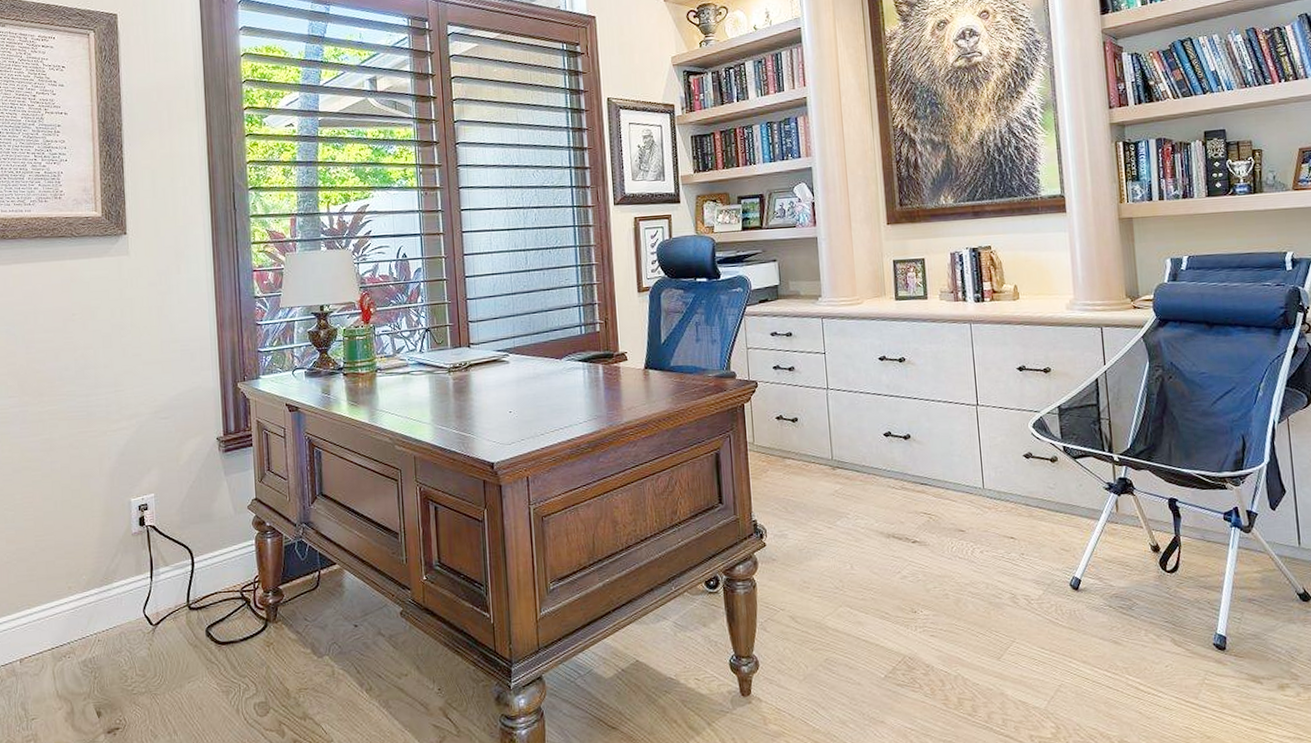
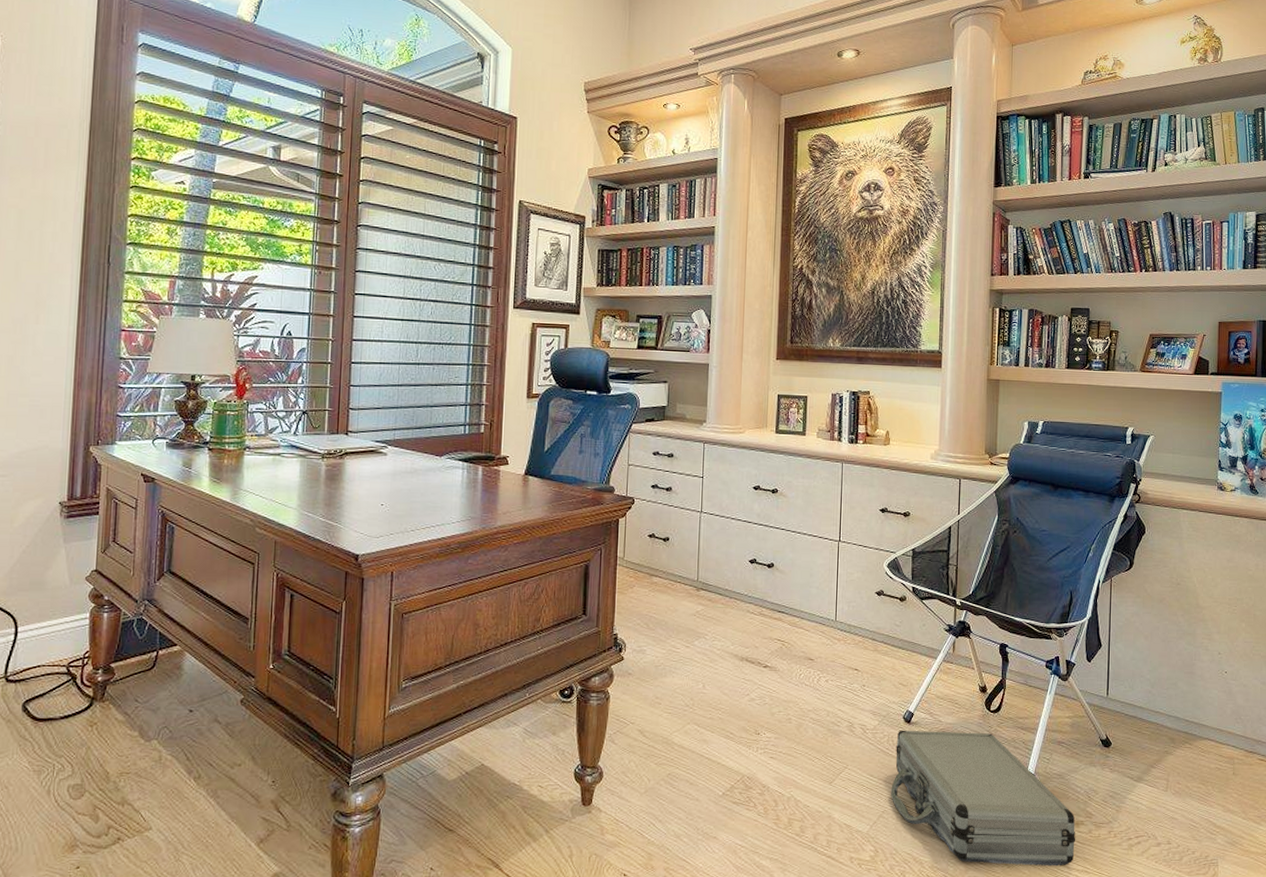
briefcase: none [1065,595,1283,735] -> present [891,730,1076,867]

